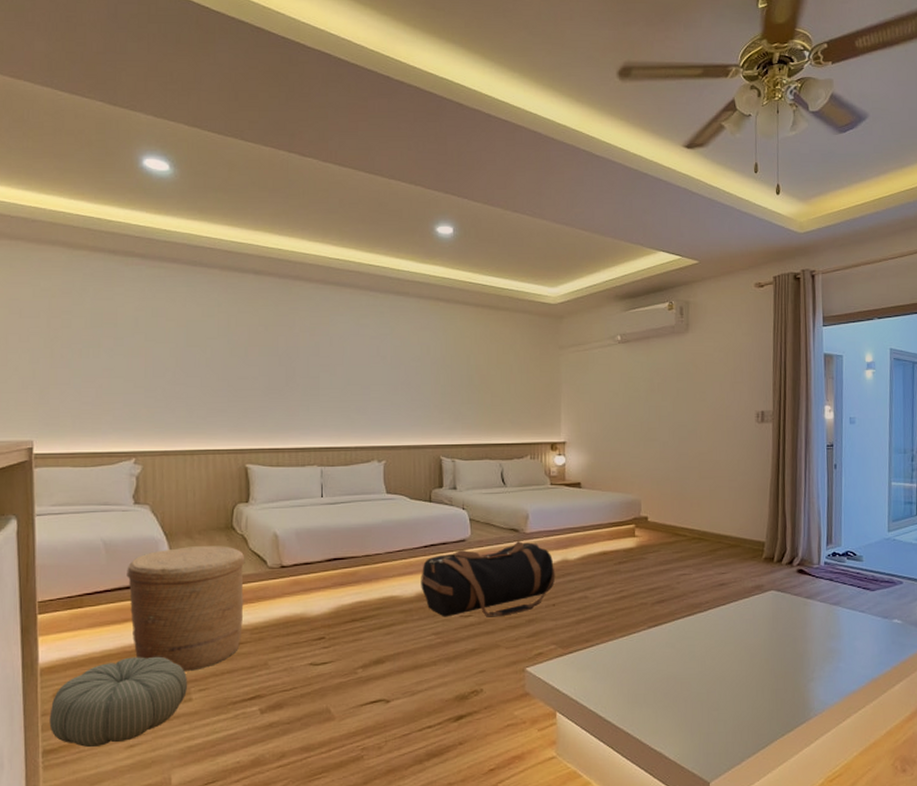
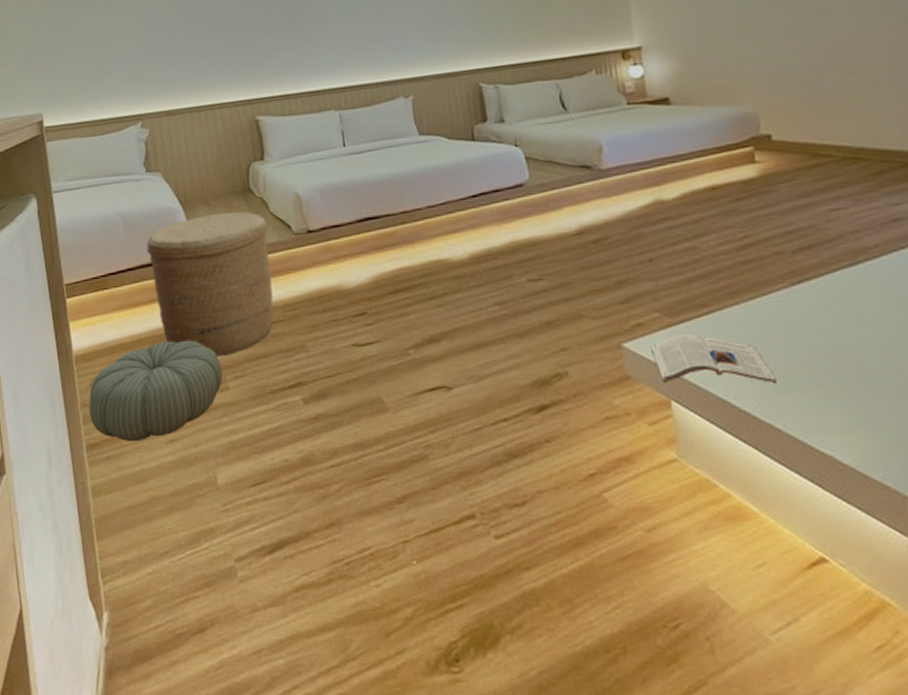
duffel bag: present [421,541,556,617] -> none [472,180,649,283]
magazine: none [546,661,631,699] -> present [651,333,777,383]

